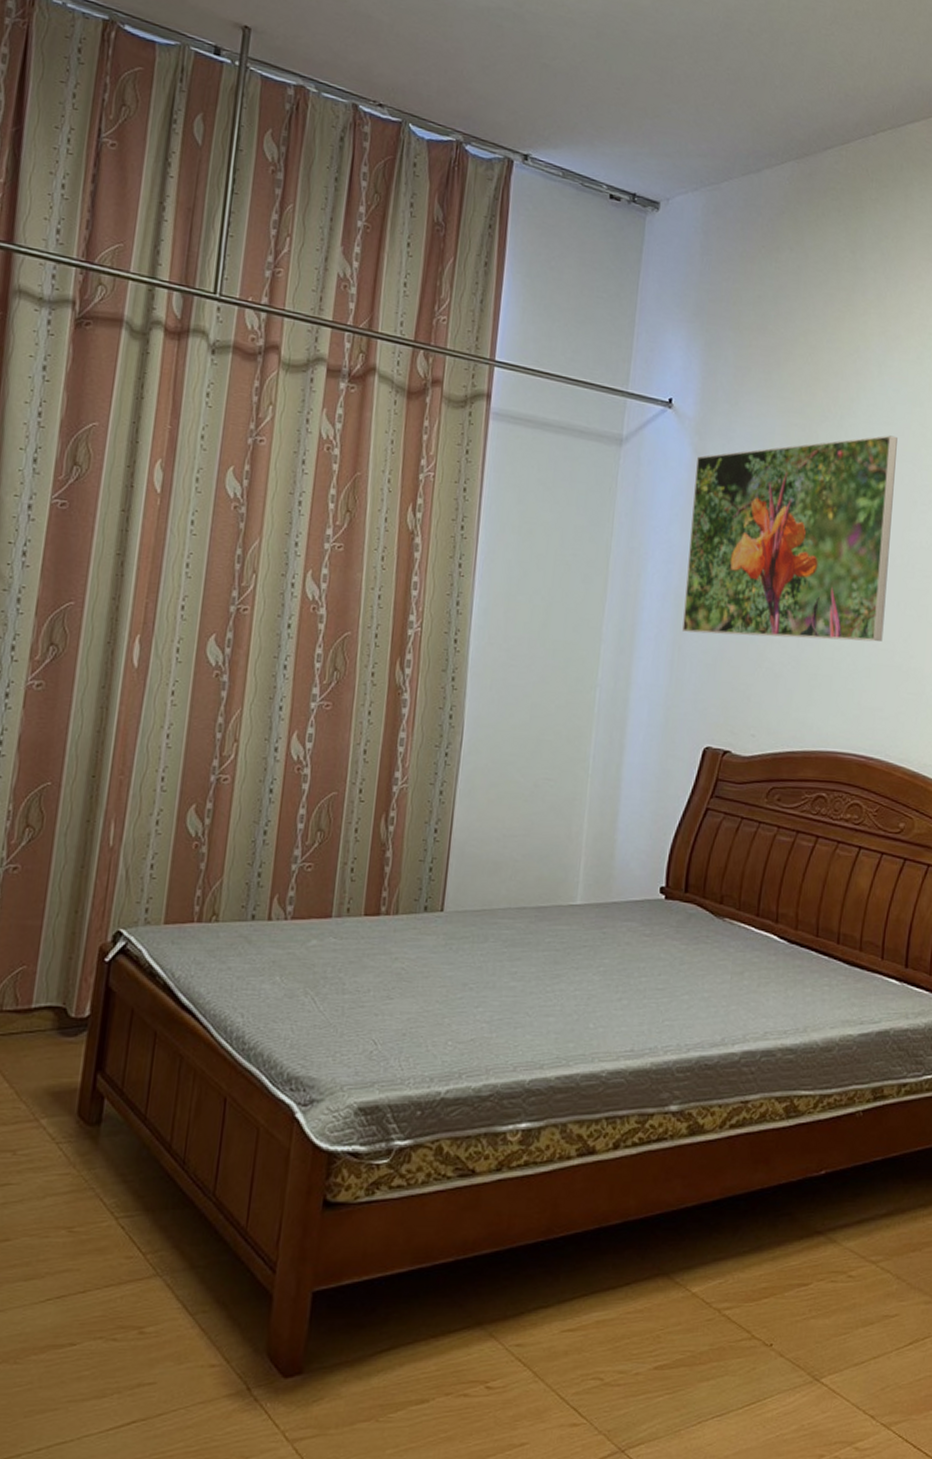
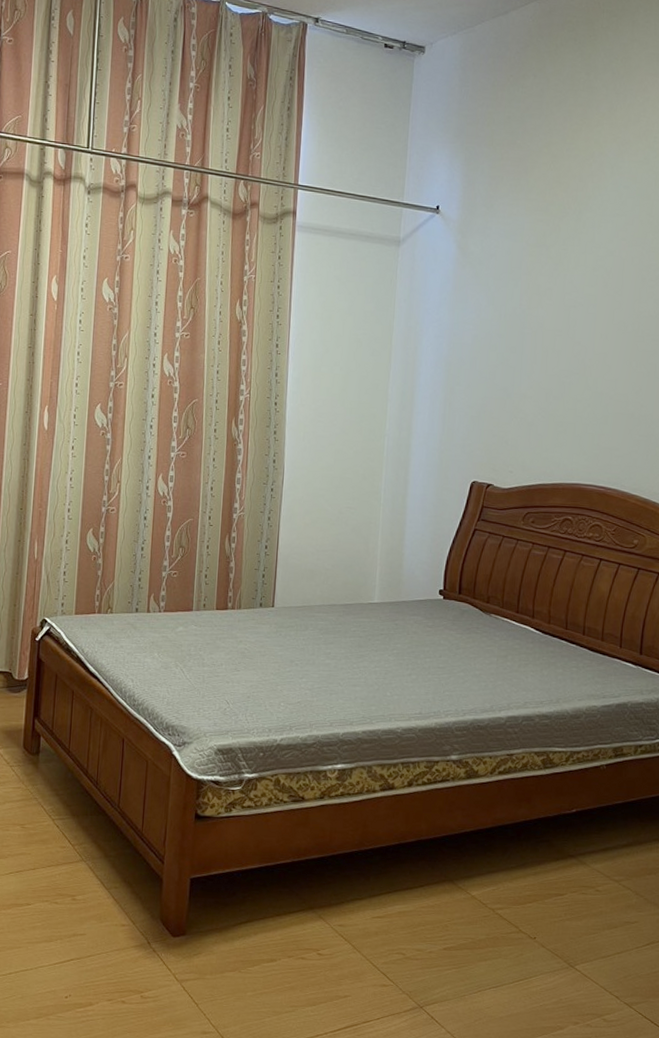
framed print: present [682,435,898,642] -> none [452,225,628,395]

